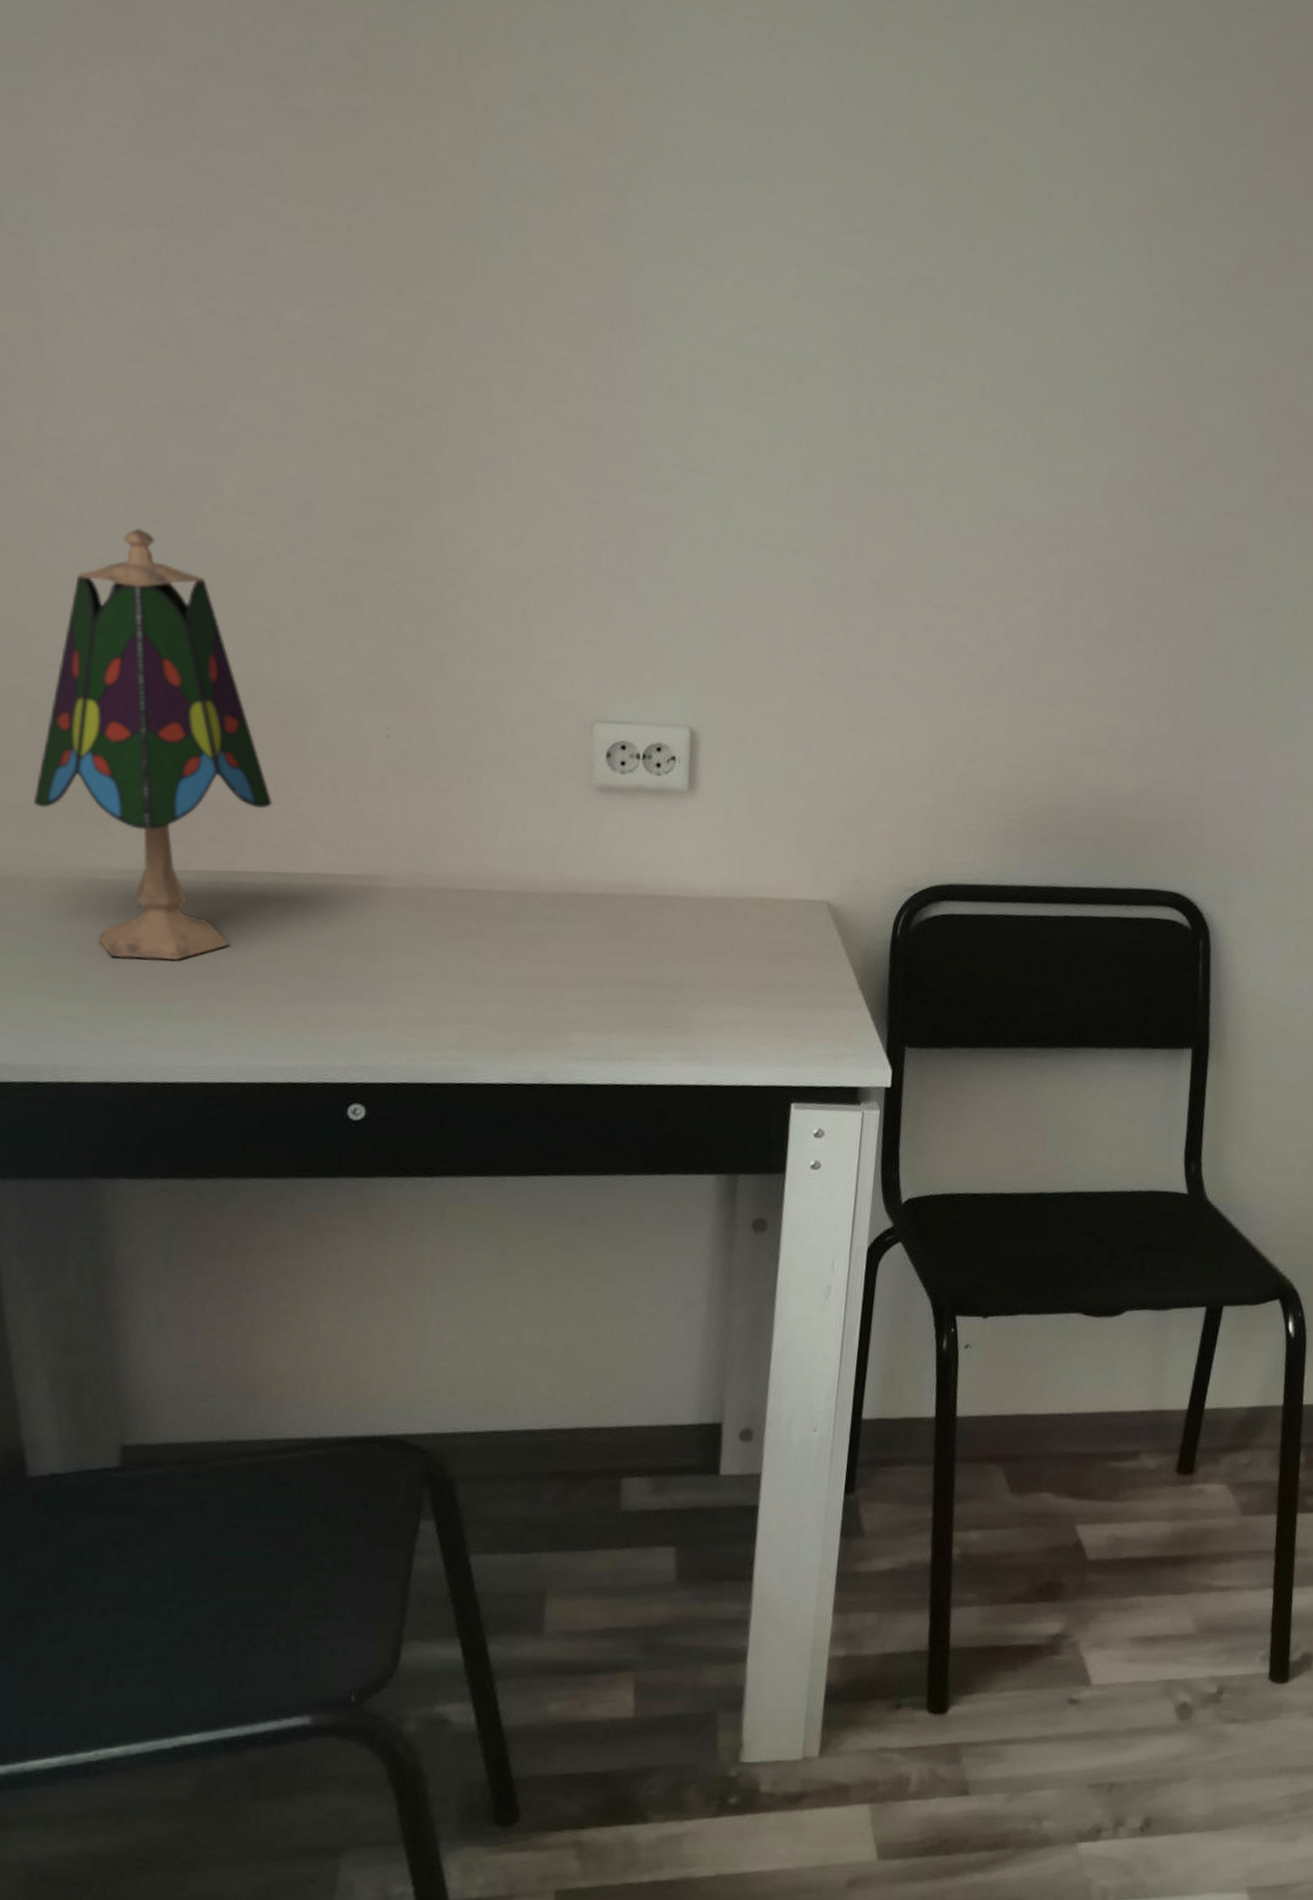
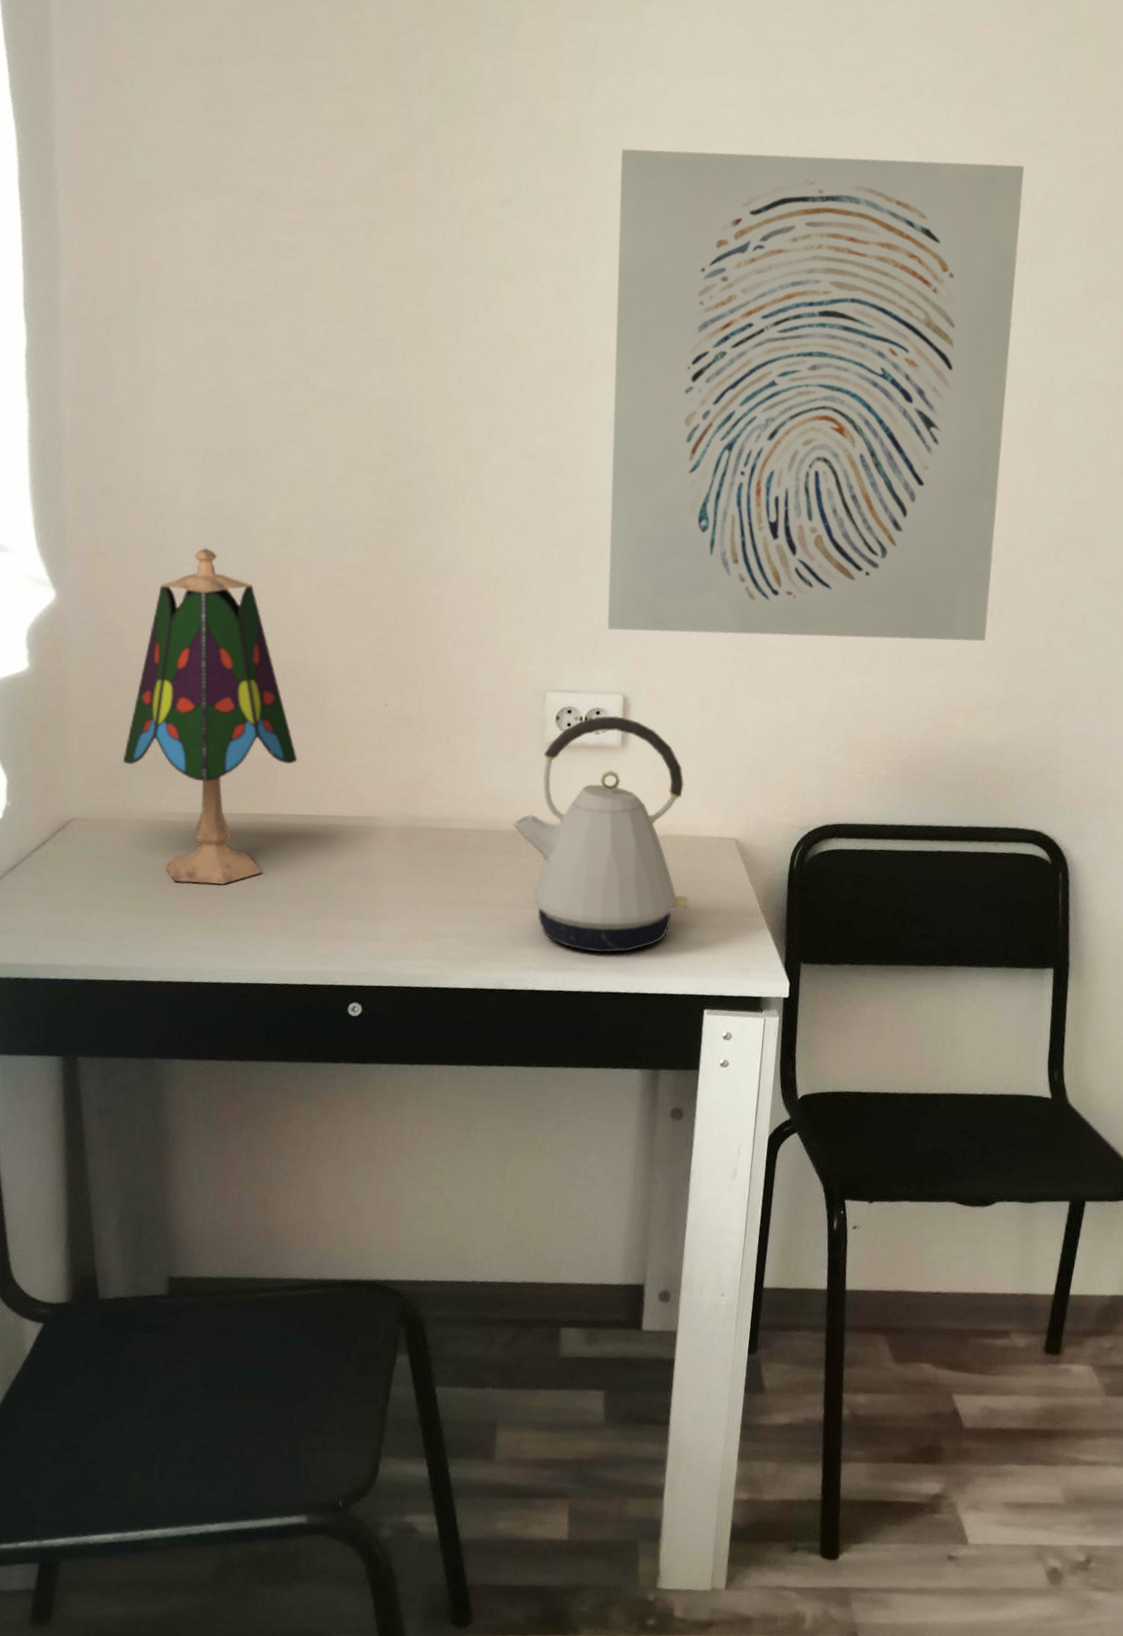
kettle: none [554,752,773,1039] -> present [513,715,689,954]
wall art: none [669,40,1171,672] -> present [607,148,1024,642]

